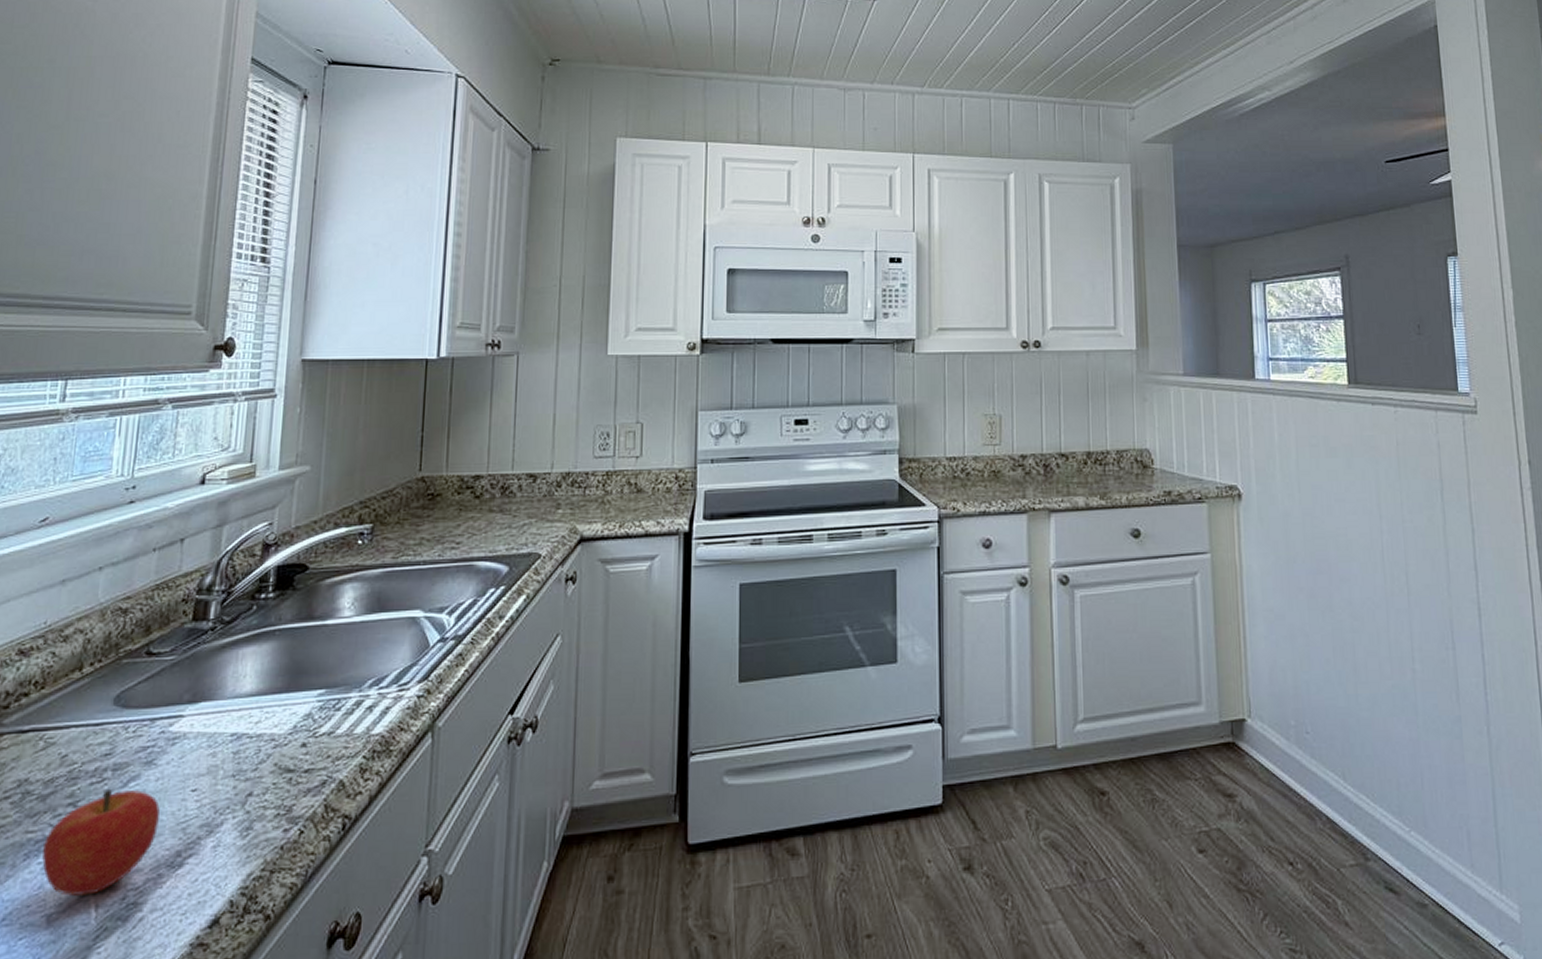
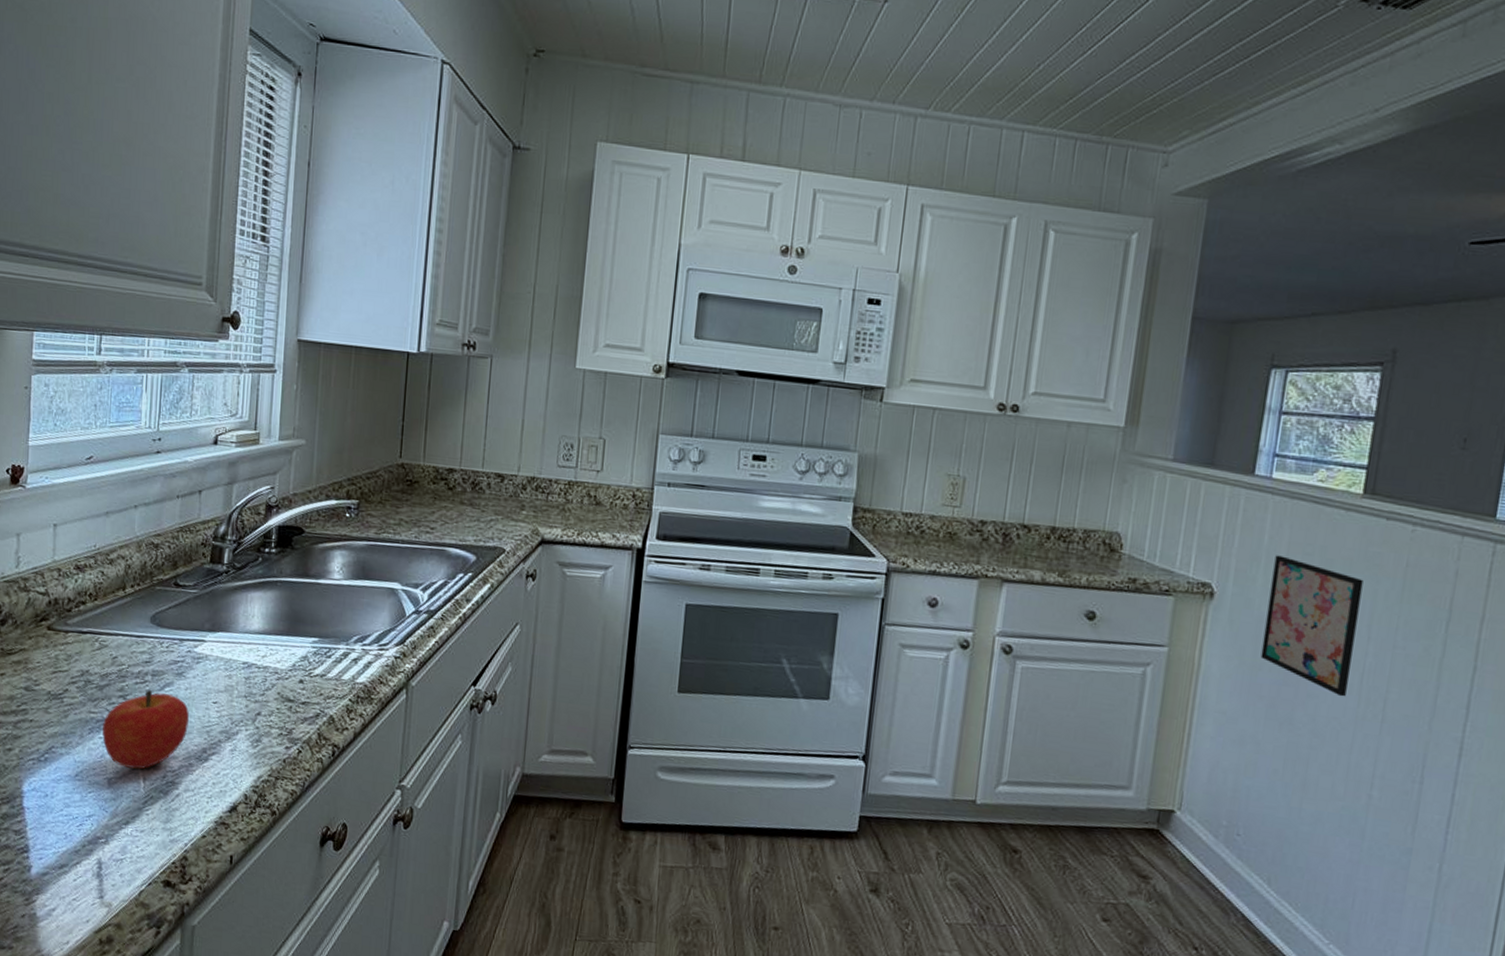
wall art: none [1287,450,1373,577] -> present [1260,555,1364,697]

